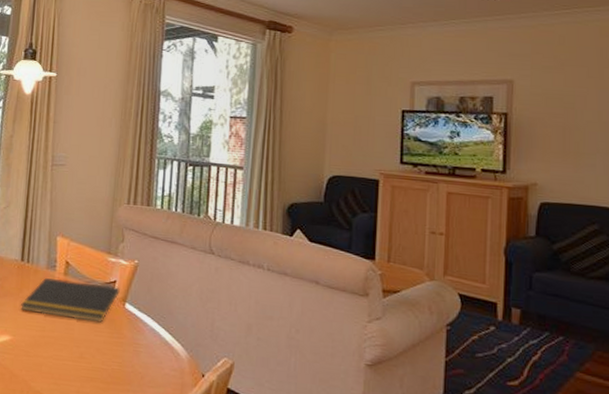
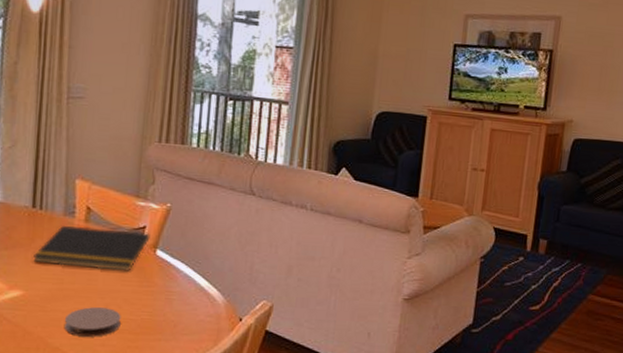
coaster: none [45,354,94,384] -> present [65,307,121,337]

